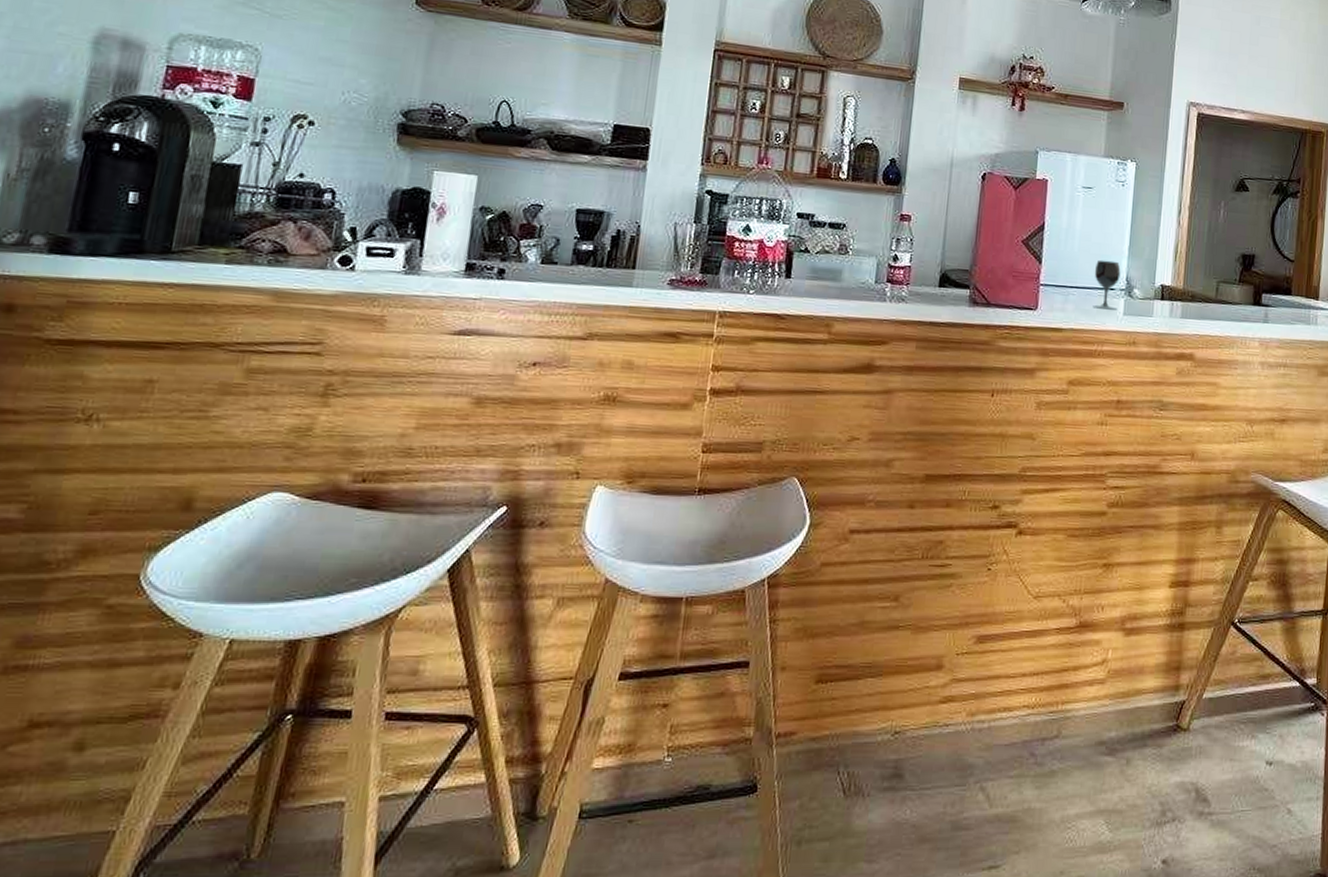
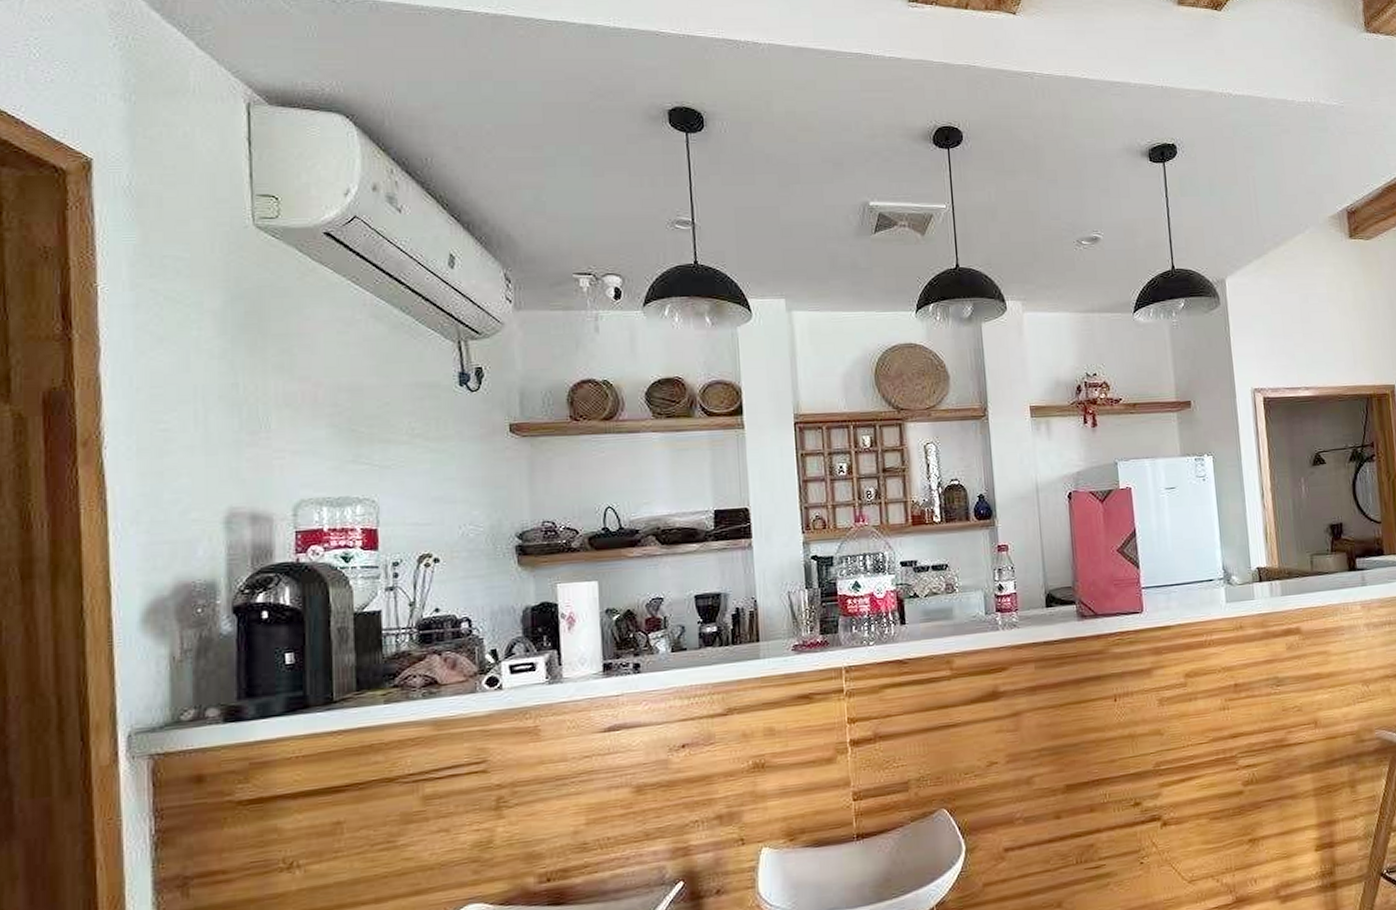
wine glass: present [1092,259,1121,311] -> none [1190,553,1220,602]

